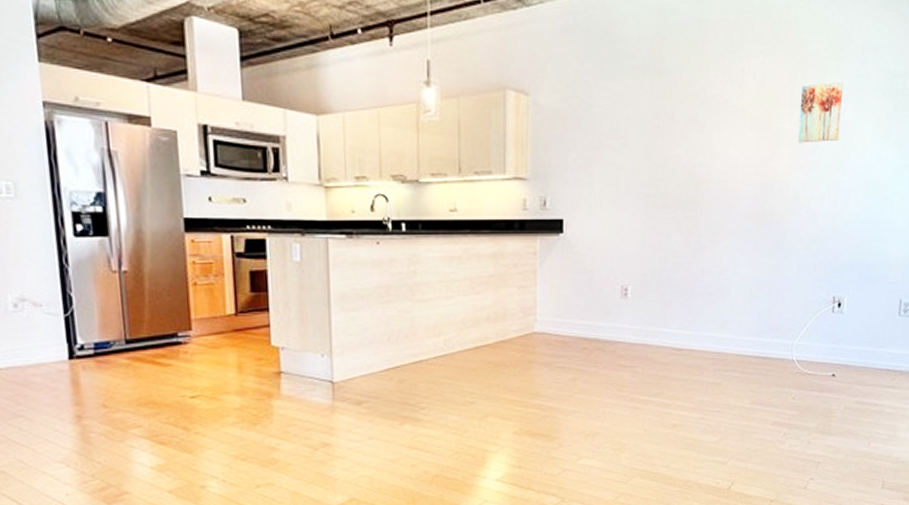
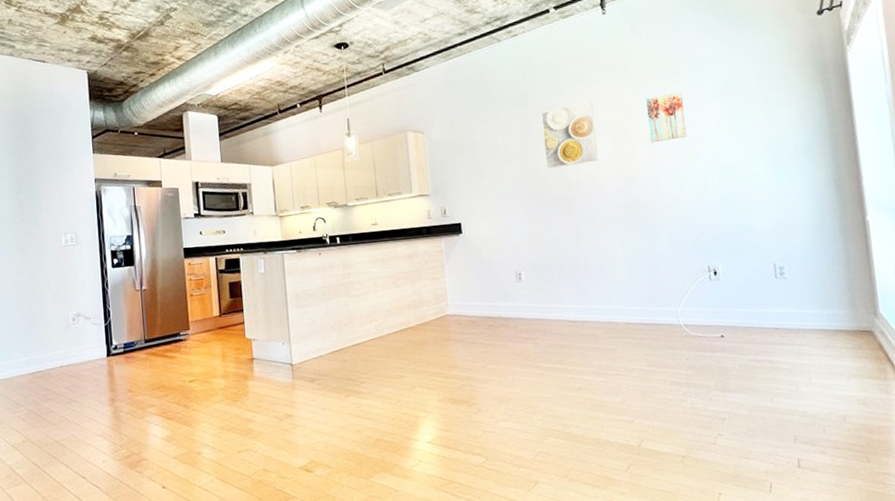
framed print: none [675,80,740,162] -> present [541,101,598,170]

